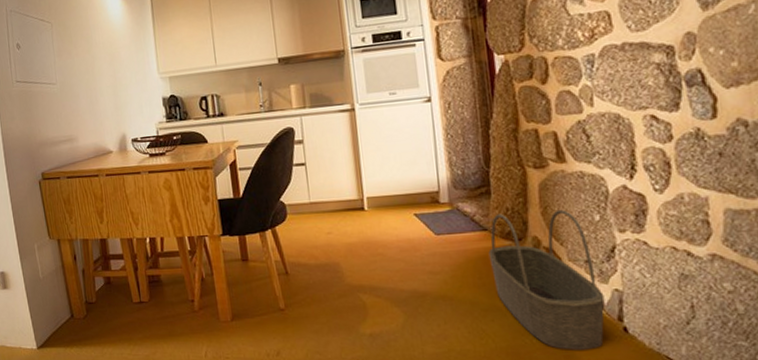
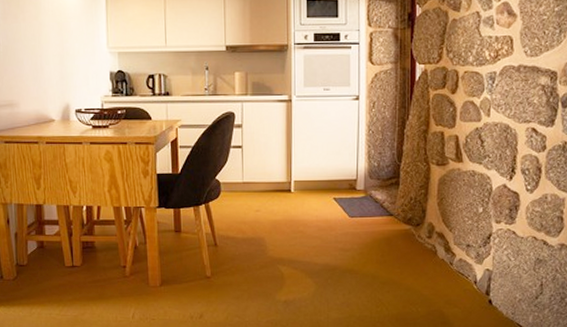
basket: present [488,209,605,350] -> none [391,201,478,318]

